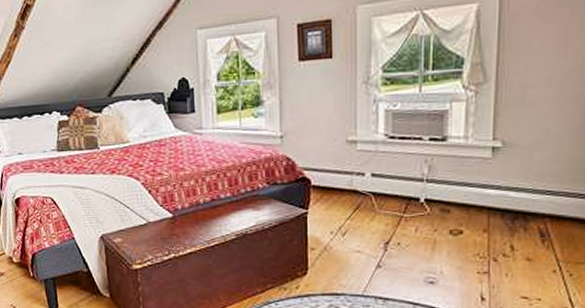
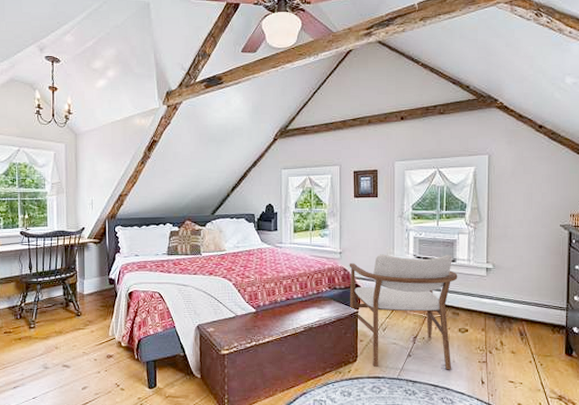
armchair: none [293,131,449,284] -> present [349,254,458,370]

